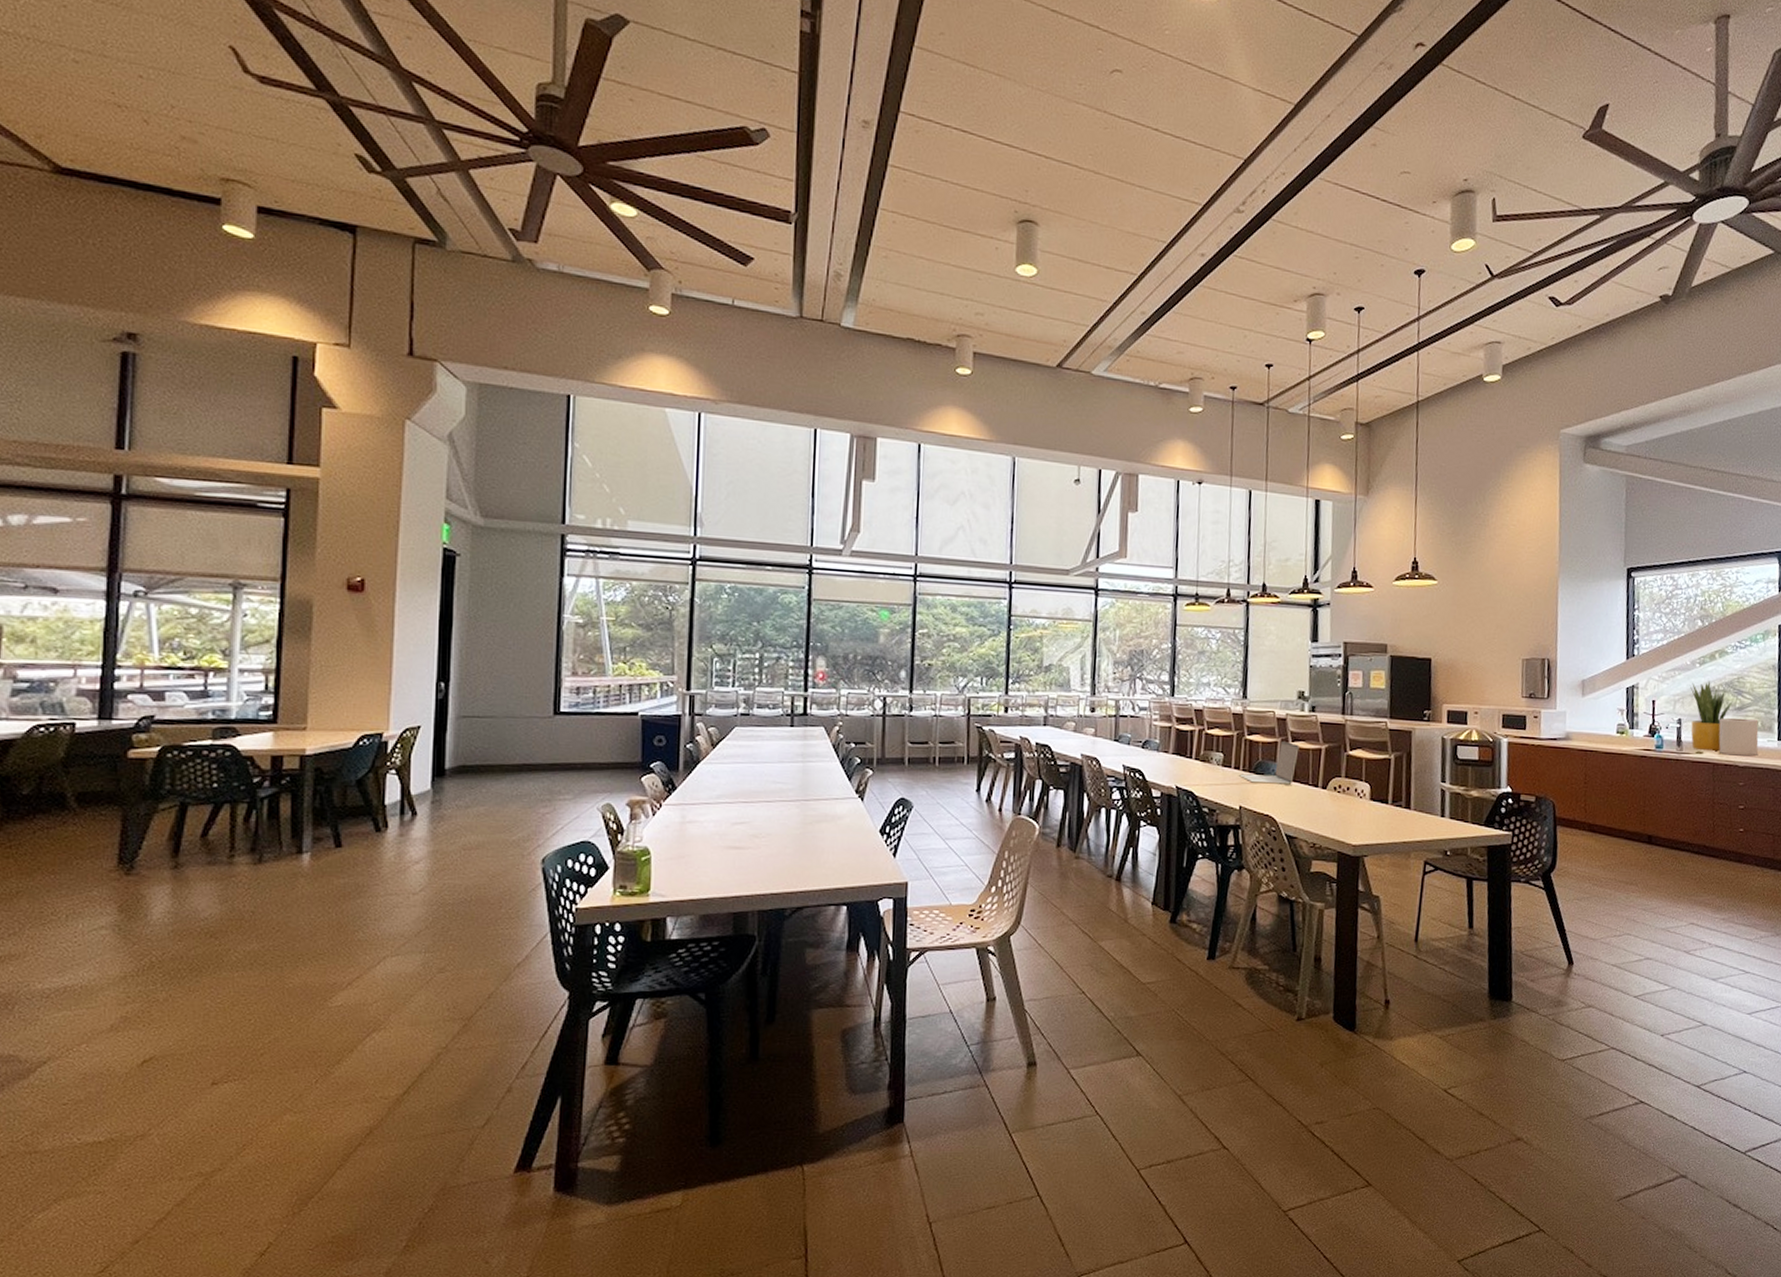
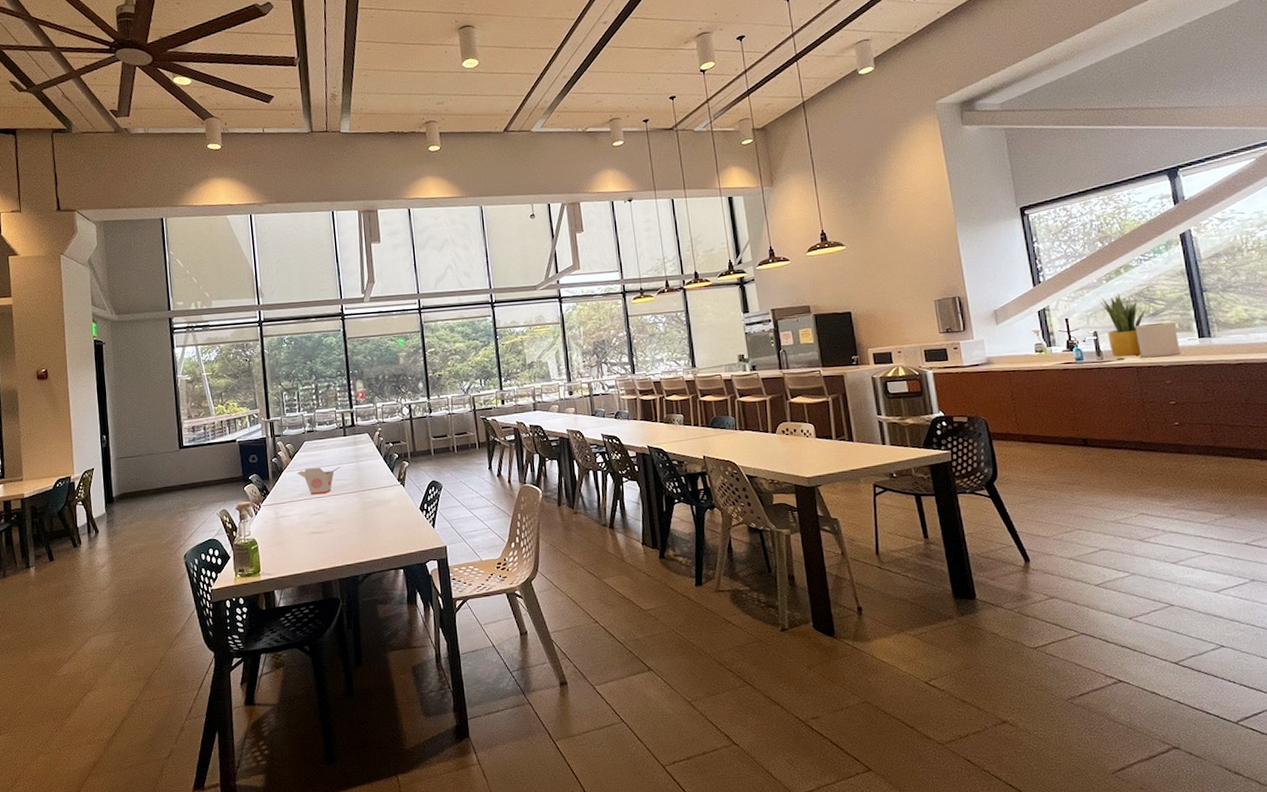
takeout container: none [719,762,781,799] -> present [297,467,341,495]
laptop: present [1239,740,1299,785] -> none [699,397,747,436]

